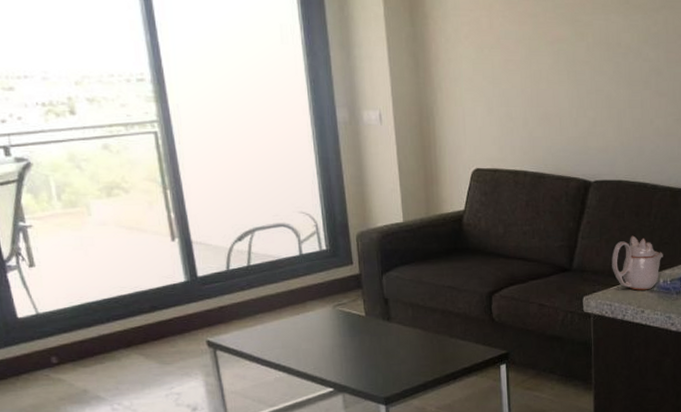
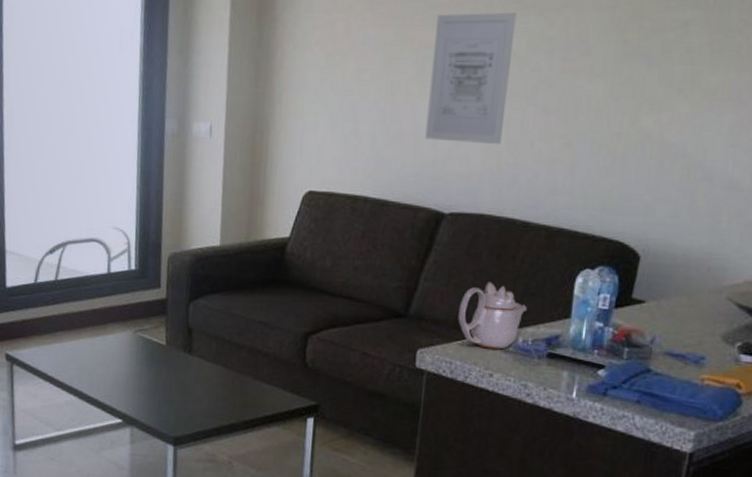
wall art: none [564,11,628,123] -> present [425,12,517,145]

